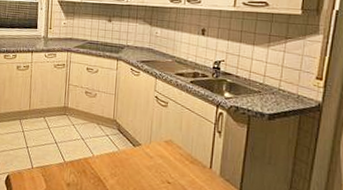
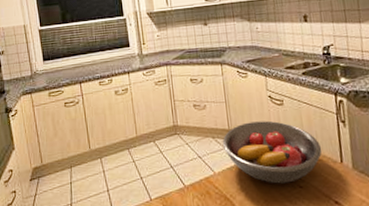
fruit bowl: none [105,116,195,177] -> present [222,120,322,184]

